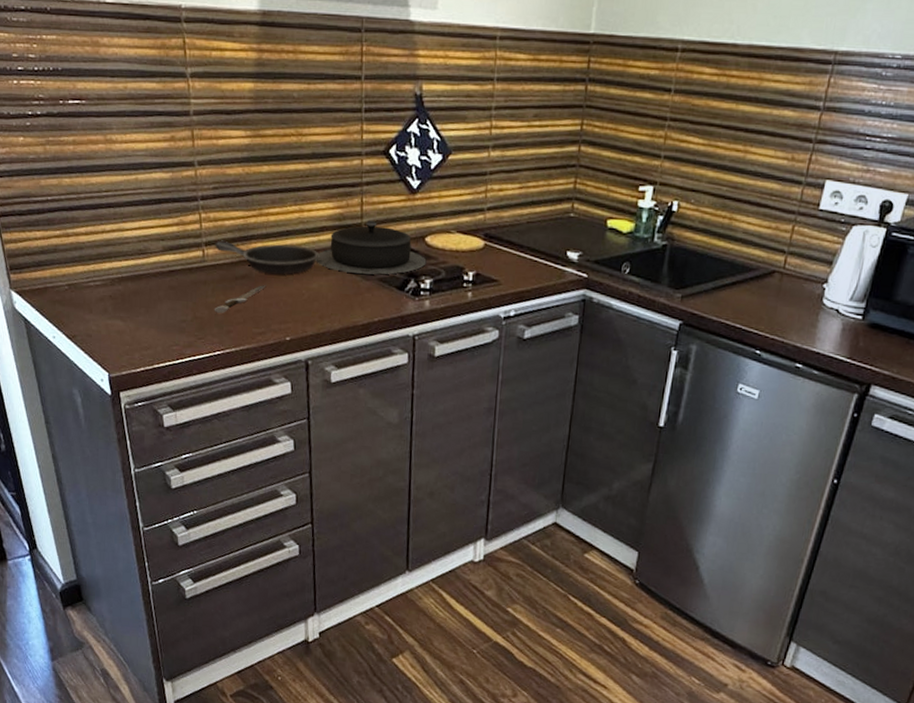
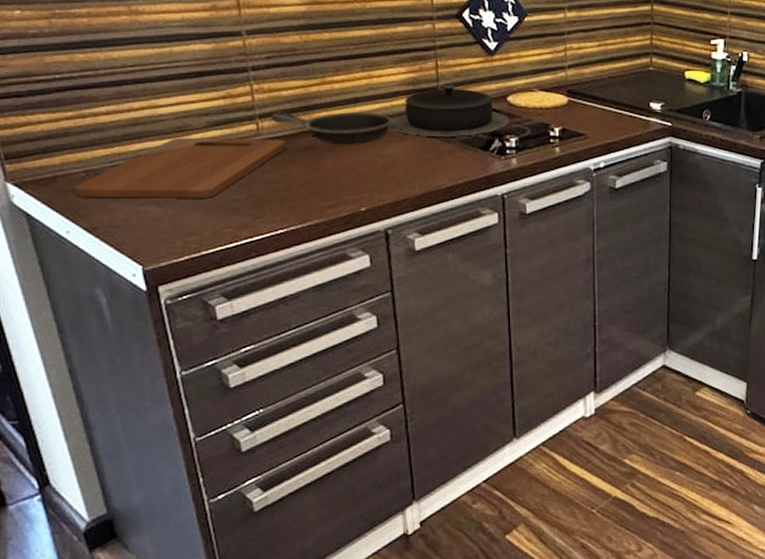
cutting board: none [59,259,227,317] -> present [74,137,287,199]
knife: present [214,285,267,313] -> none [273,155,335,189]

